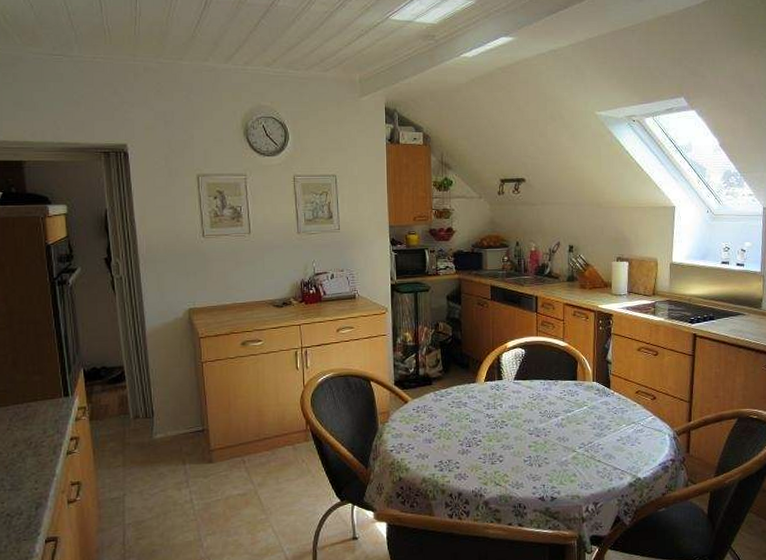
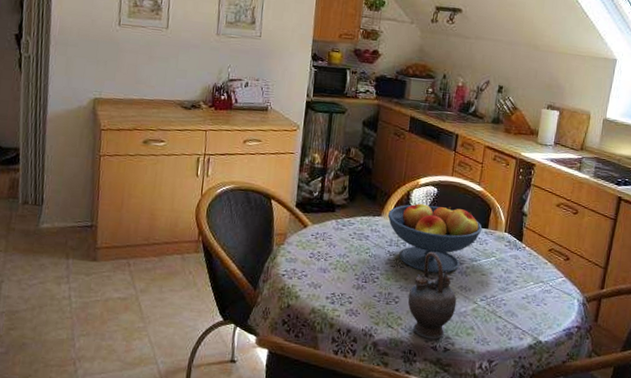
fruit bowl: none [482,365,572,429] -> present [387,202,482,274]
teapot: none [511,409,557,491] -> present [407,251,457,340]

